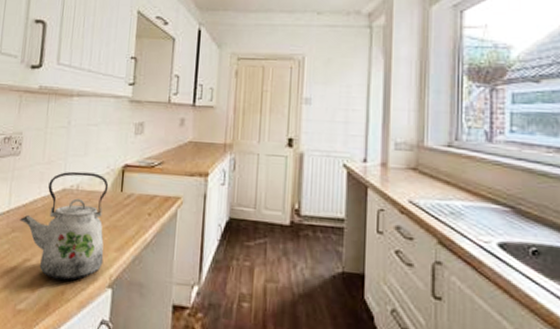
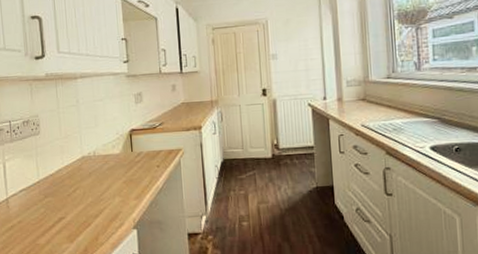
kettle: present [20,171,109,280] -> none [50,140,126,230]

